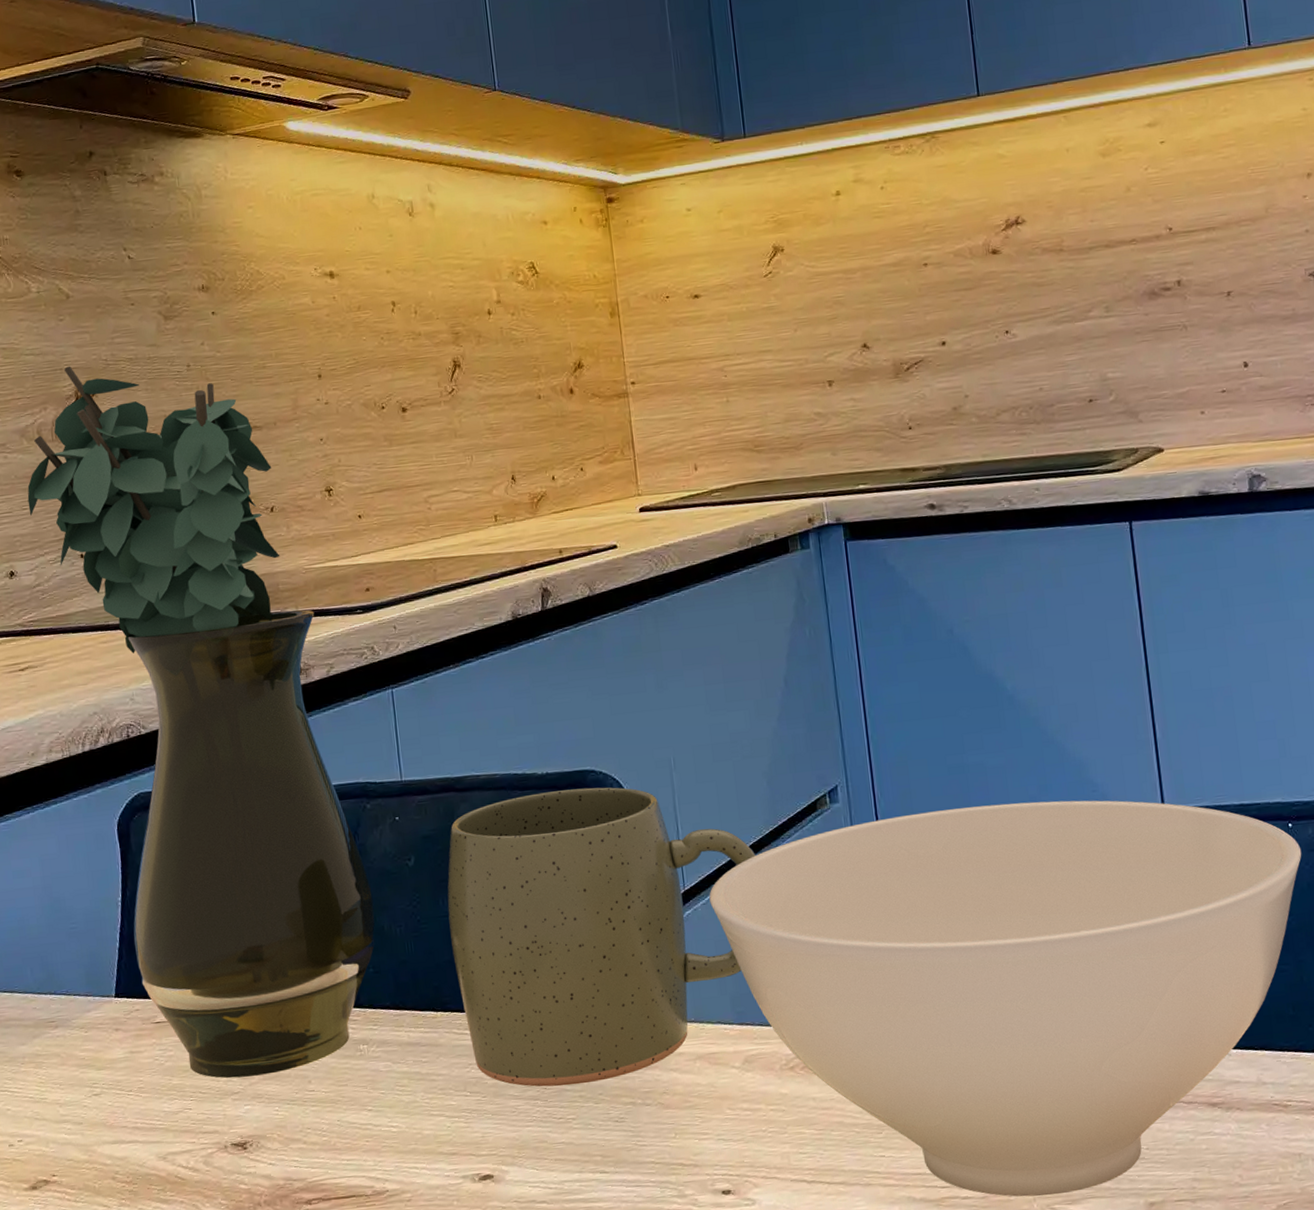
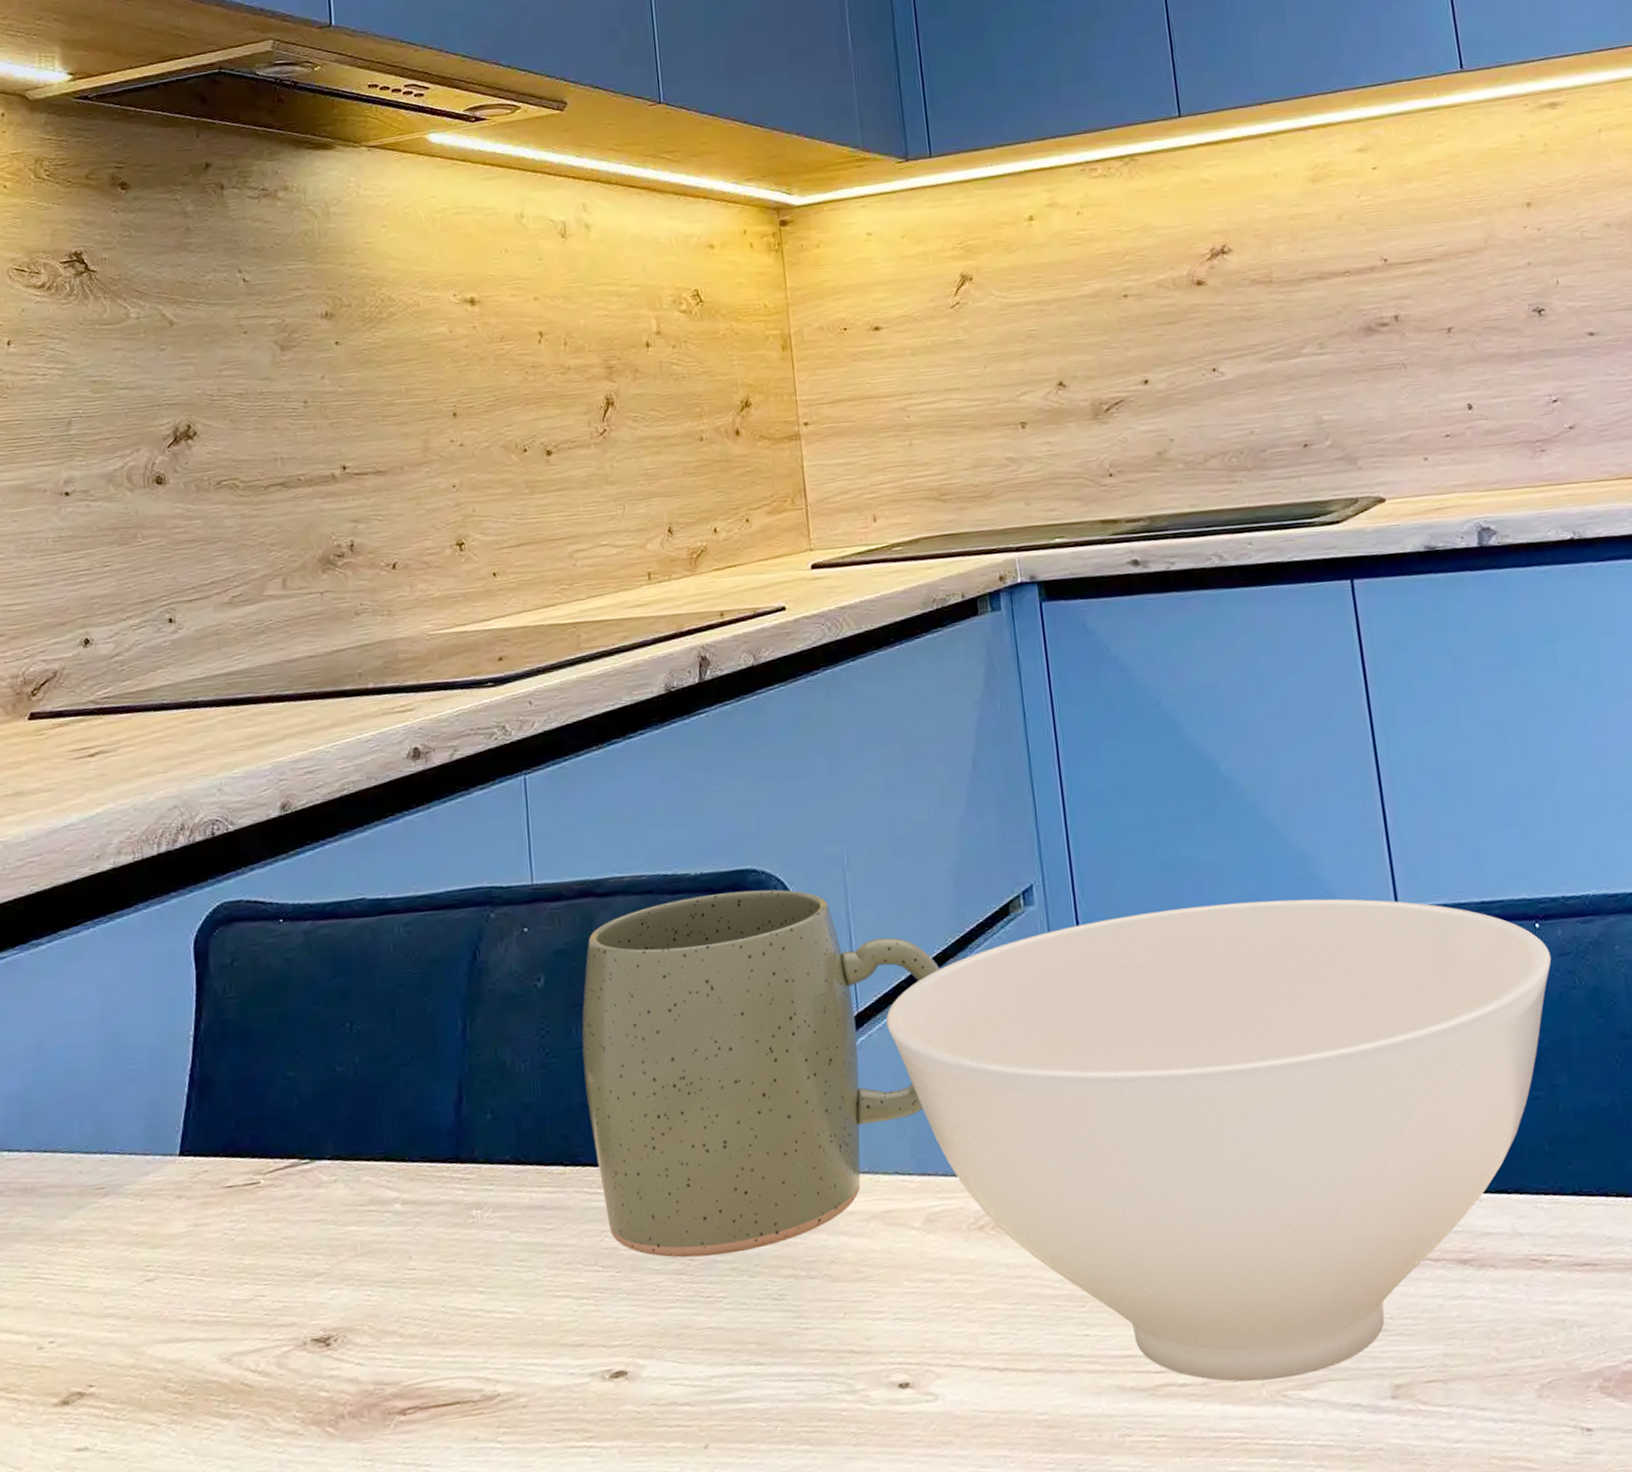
vase: present [27,366,376,1078] -> none [110,401,496,1256]

